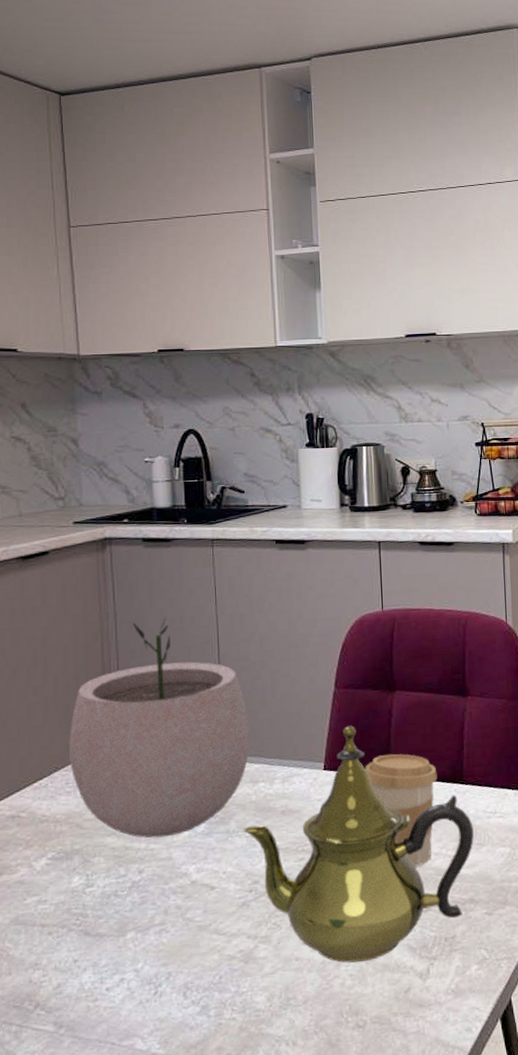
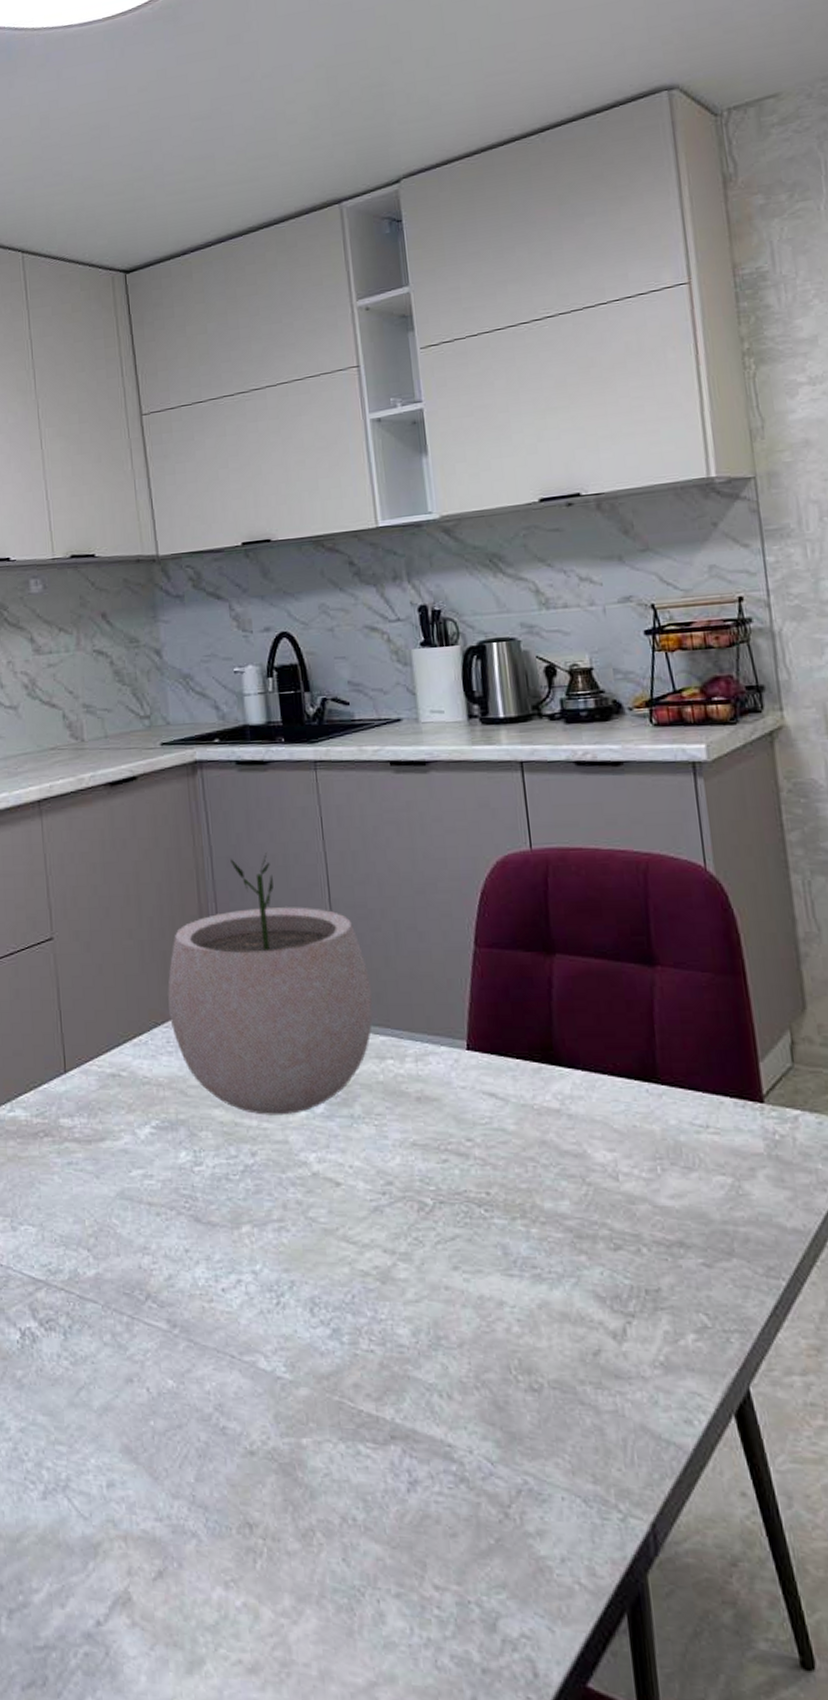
teapot: present [243,726,474,963] -> none [370,996,679,1304]
coffee cup: present [365,754,437,867] -> none [520,1035,620,1189]

